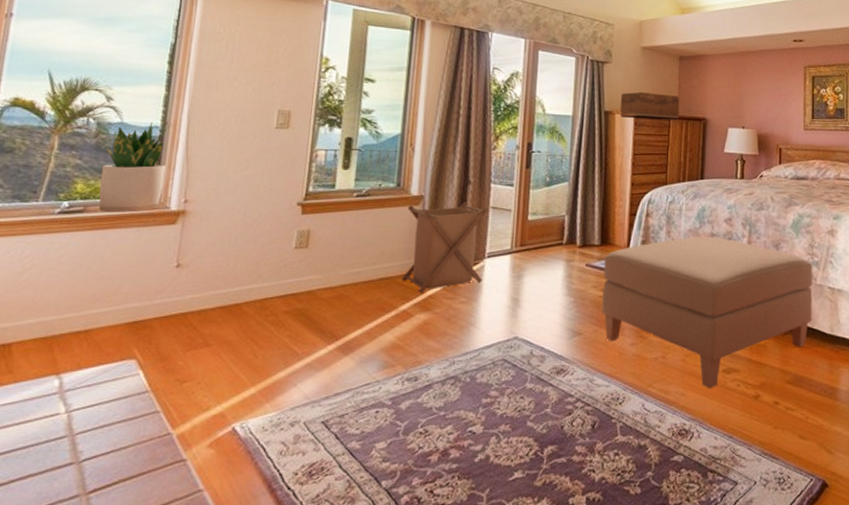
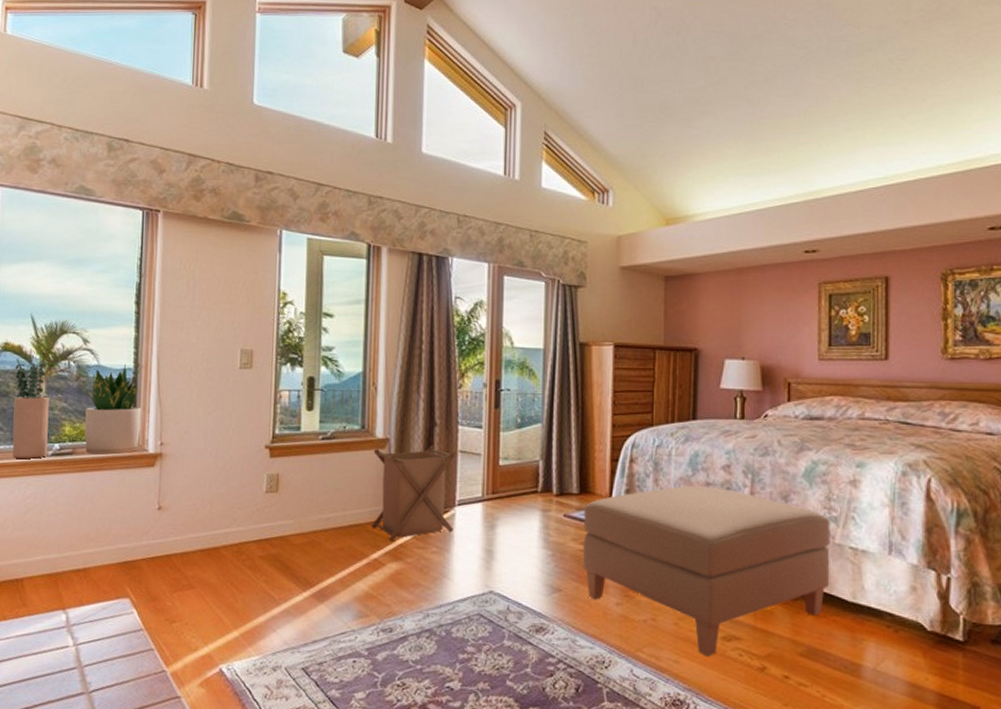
vase: none [11,111,64,218] -> present [12,355,50,460]
decorative box: present [619,91,680,121] -> none [596,319,667,352]

